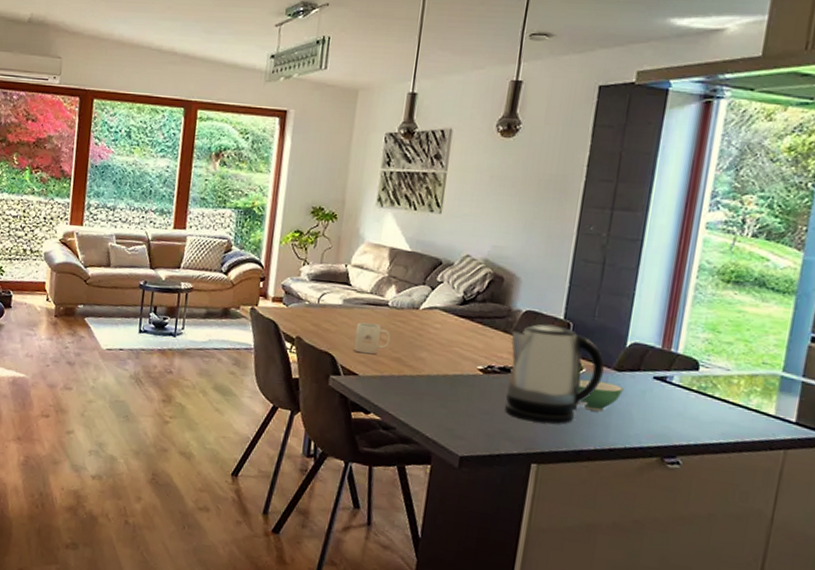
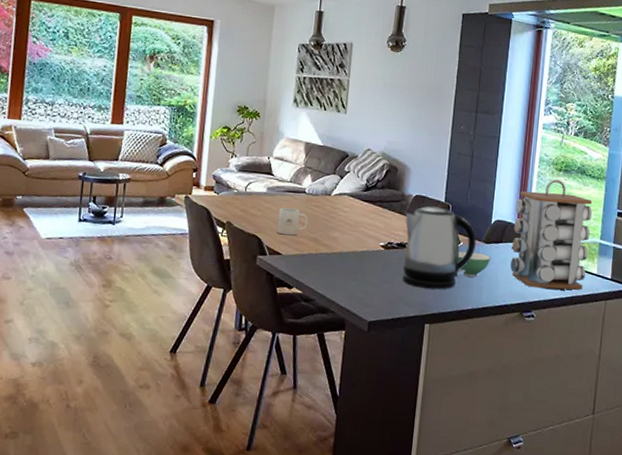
spice rack: none [649,293,774,435] -> present [510,179,593,291]

